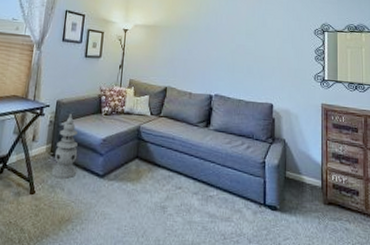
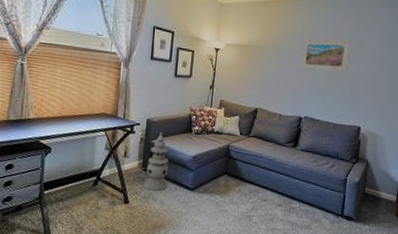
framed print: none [206,17,254,50] -> present [299,38,352,73]

